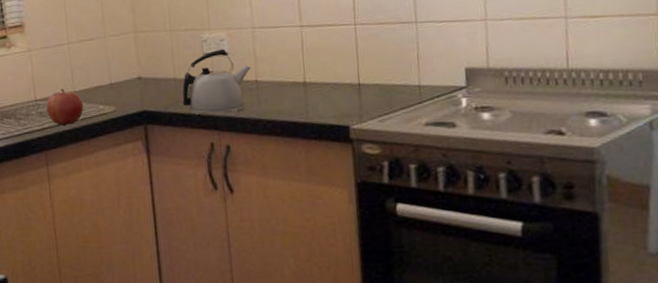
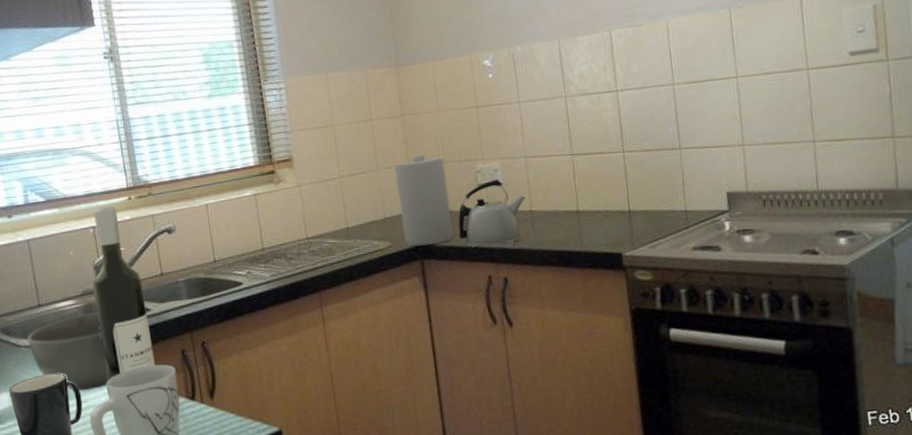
fruit: present [46,89,84,125] -> none [319,225,358,264]
paper towel holder: none [121,23,177,112] -> present [394,154,454,247]

